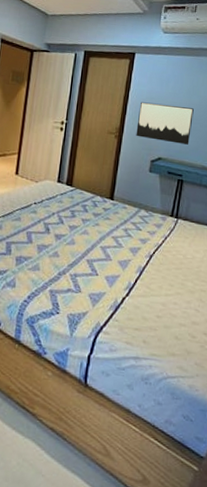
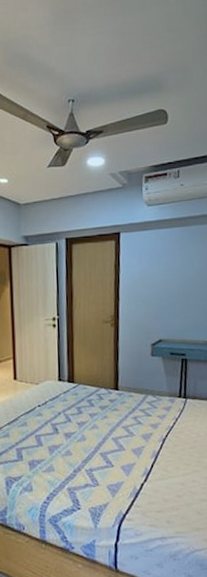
wall art: present [136,102,194,145] -> none [132,283,190,323]

